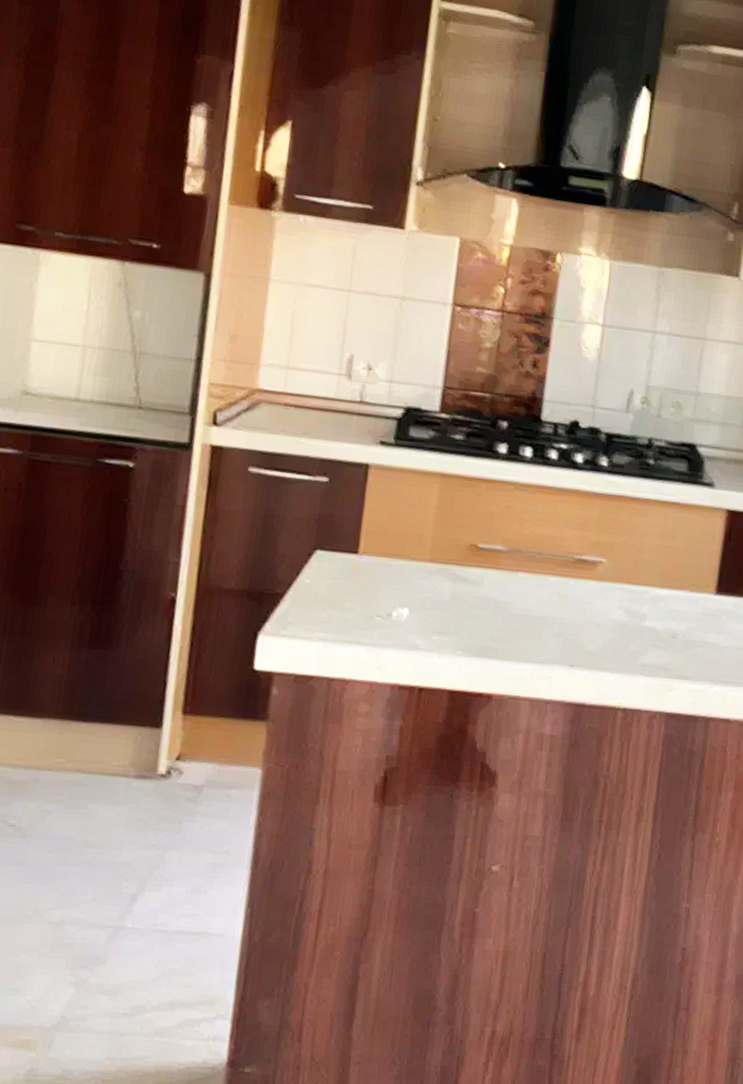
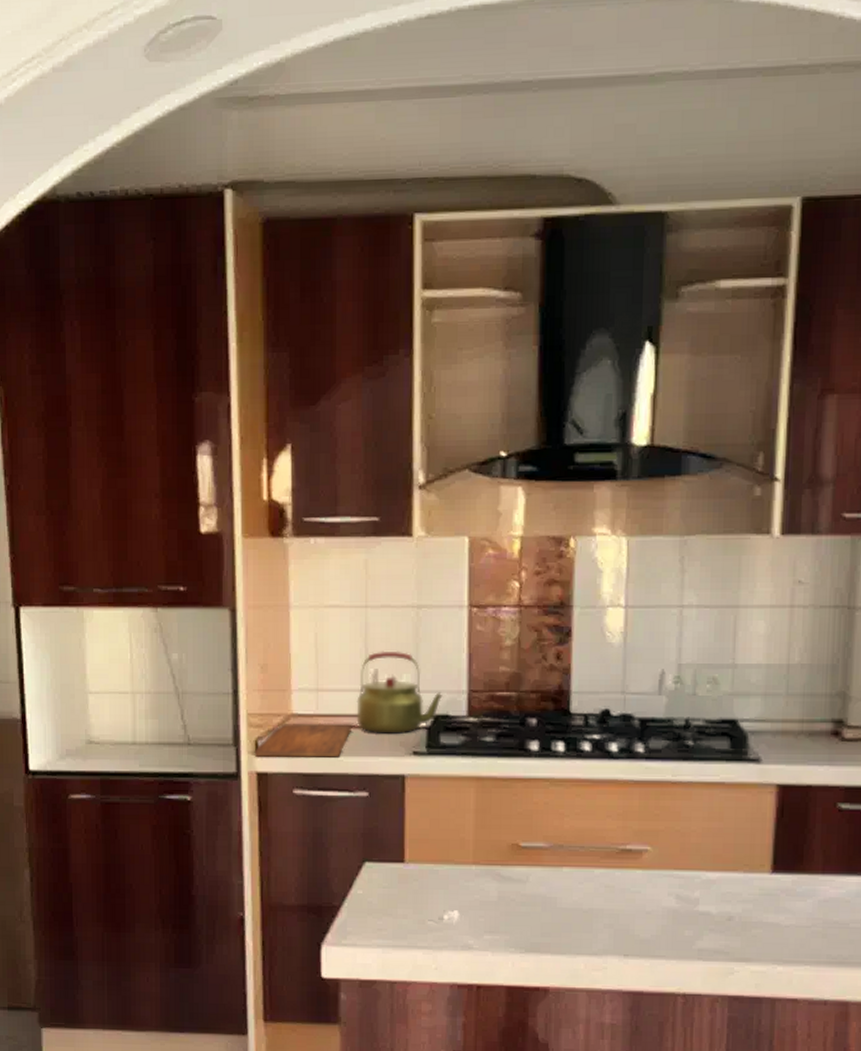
cutting board: none [211,398,319,439] -> present [254,723,351,758]
kettle: none [325,336,417,421] -> present [356,651,443,733]

